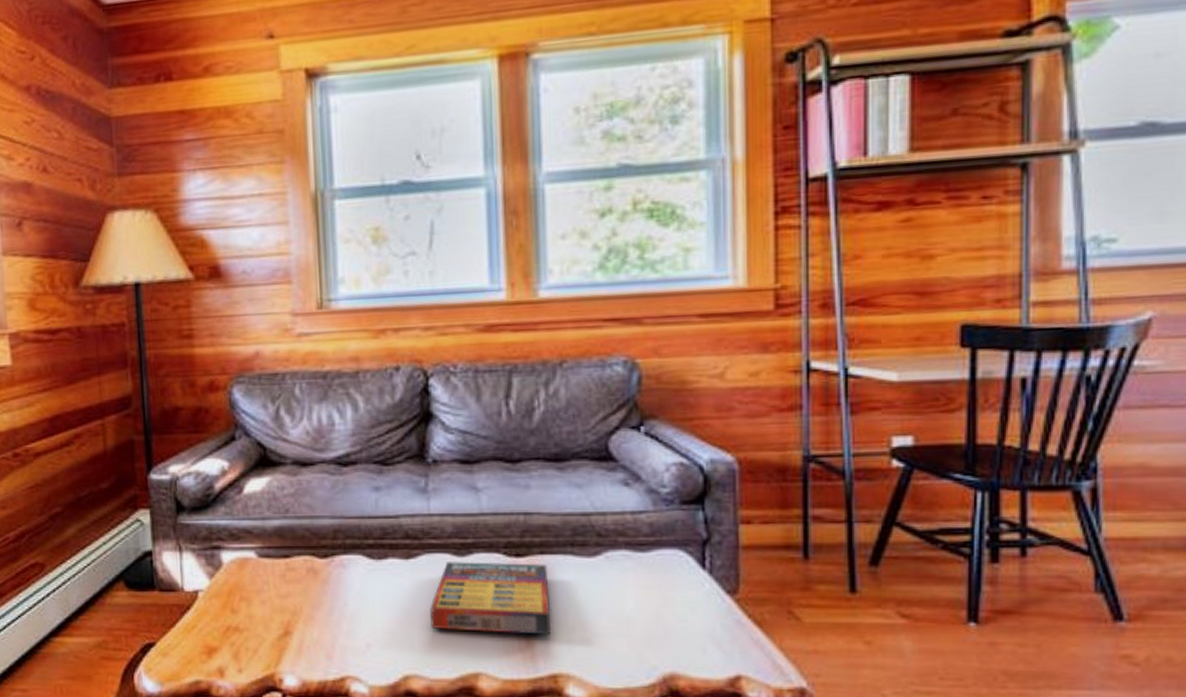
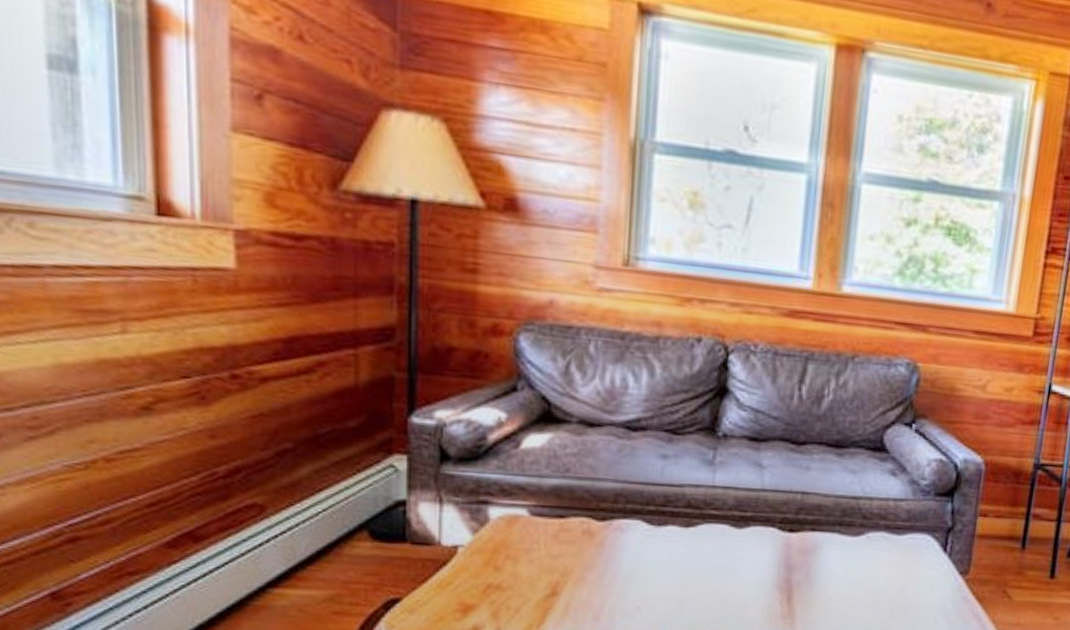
game compilation box: present [430,562,551,635] -> none [702,532,816,604]

